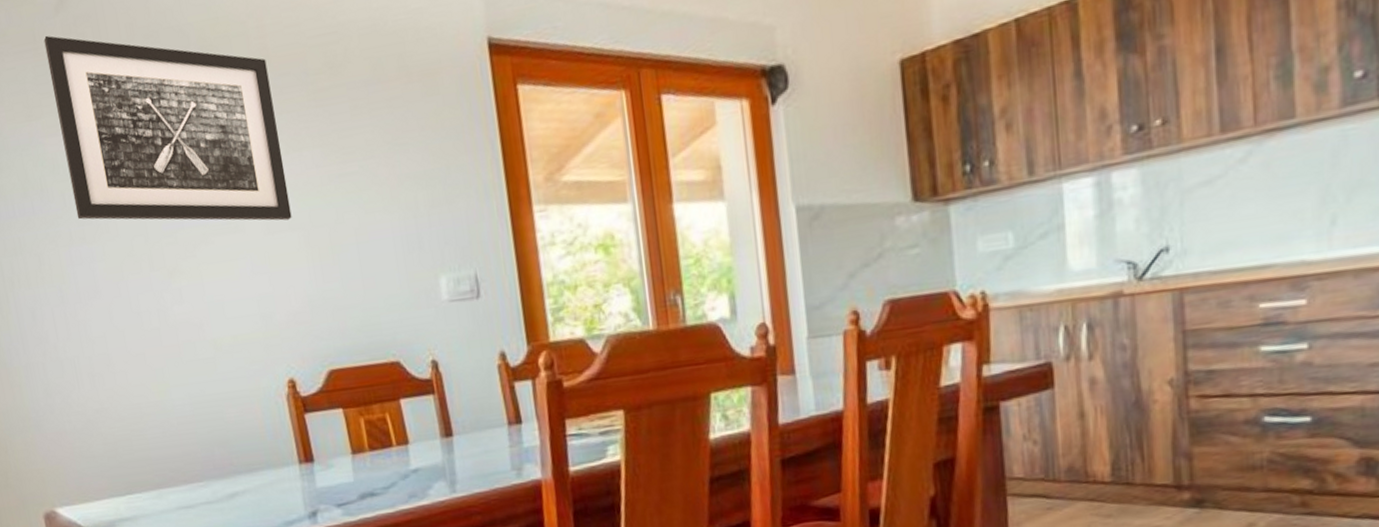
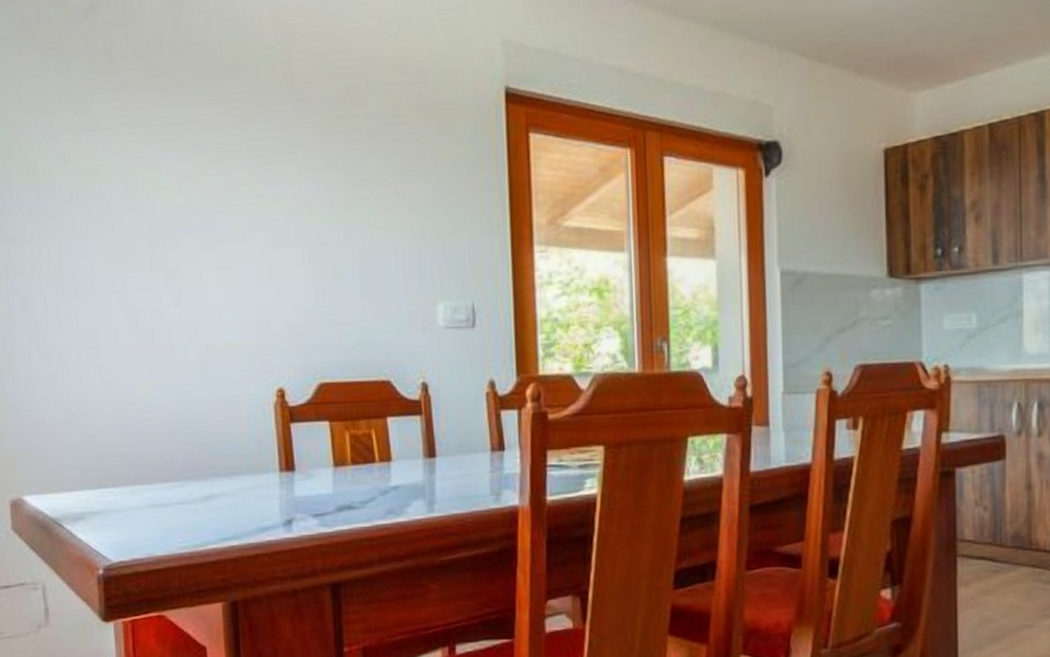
wall art: present [44,35,292,221] -> none [70,37,299,236]

